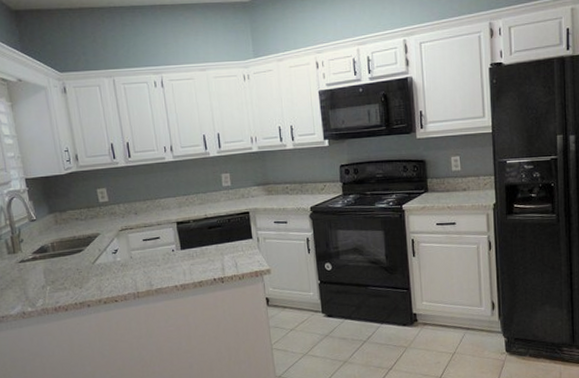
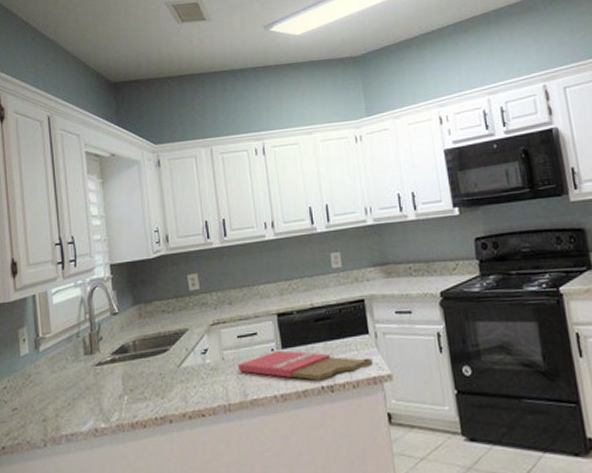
cutting board: none [144,251,255,274] -> present [237,350,373,381]

